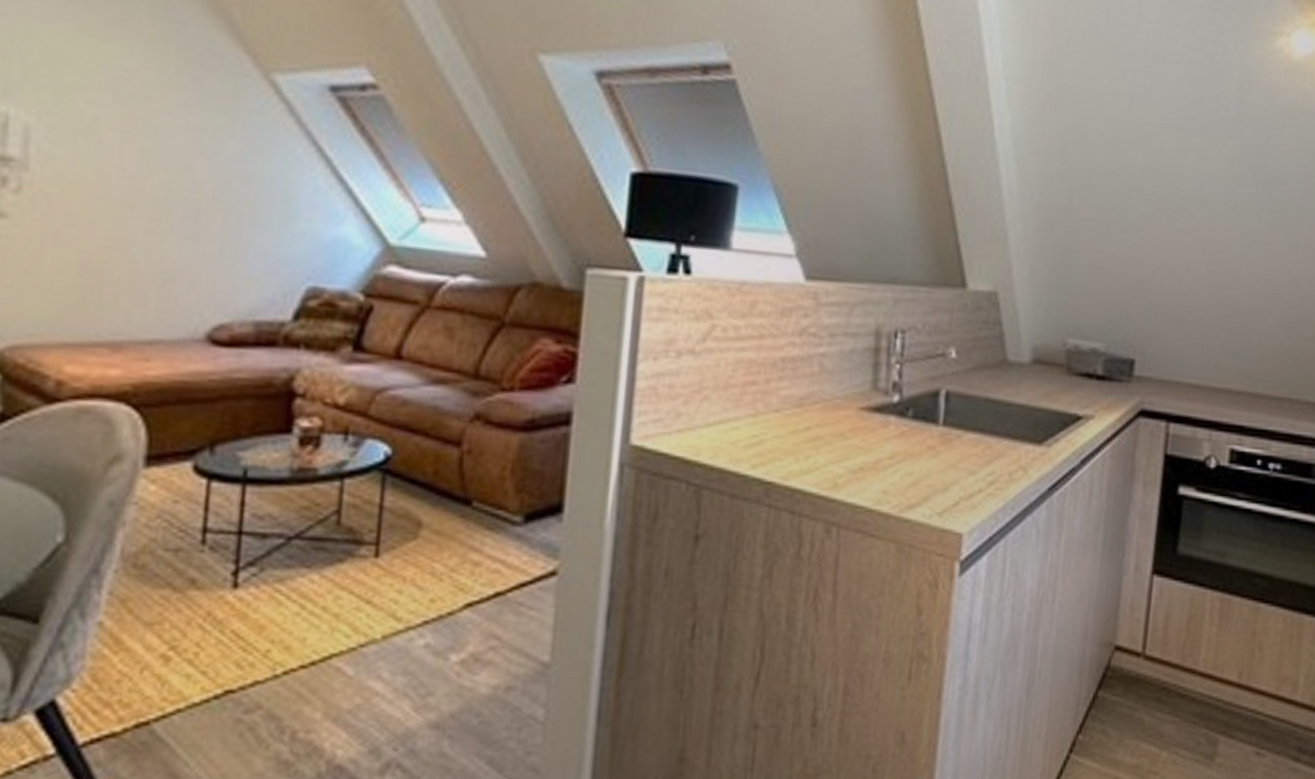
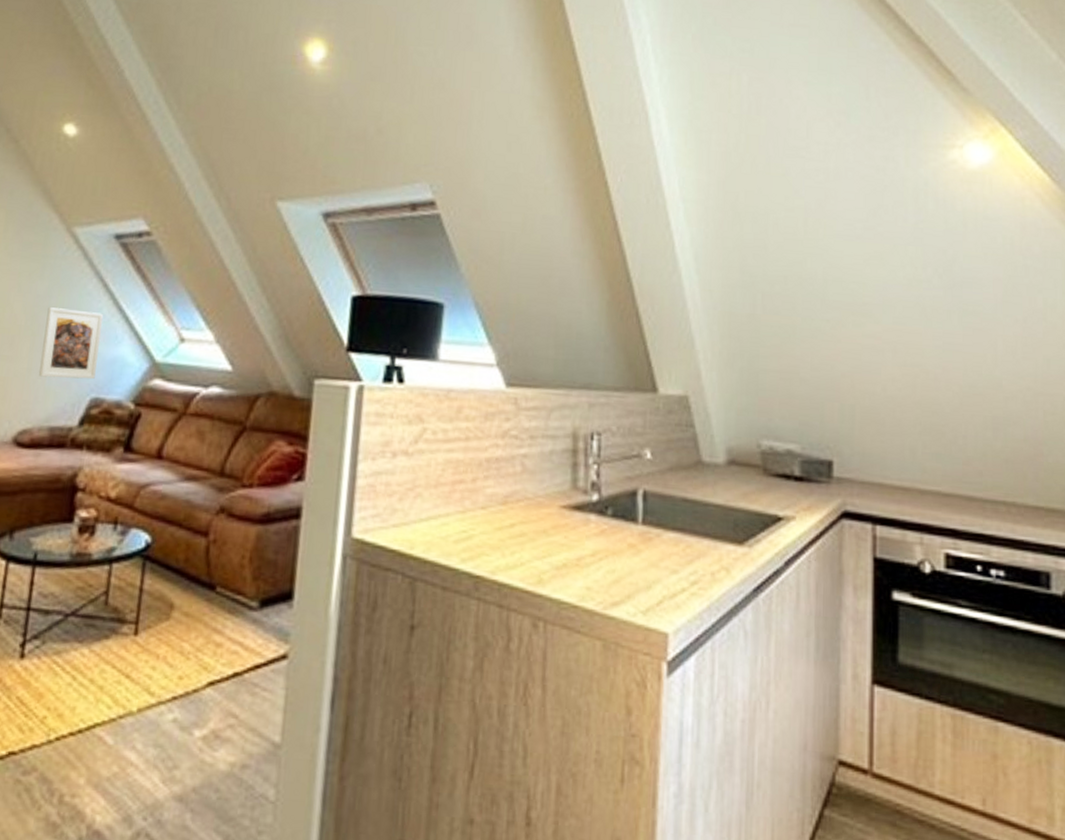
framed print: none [237,174,320,265] -> present [39,307,104,380]

